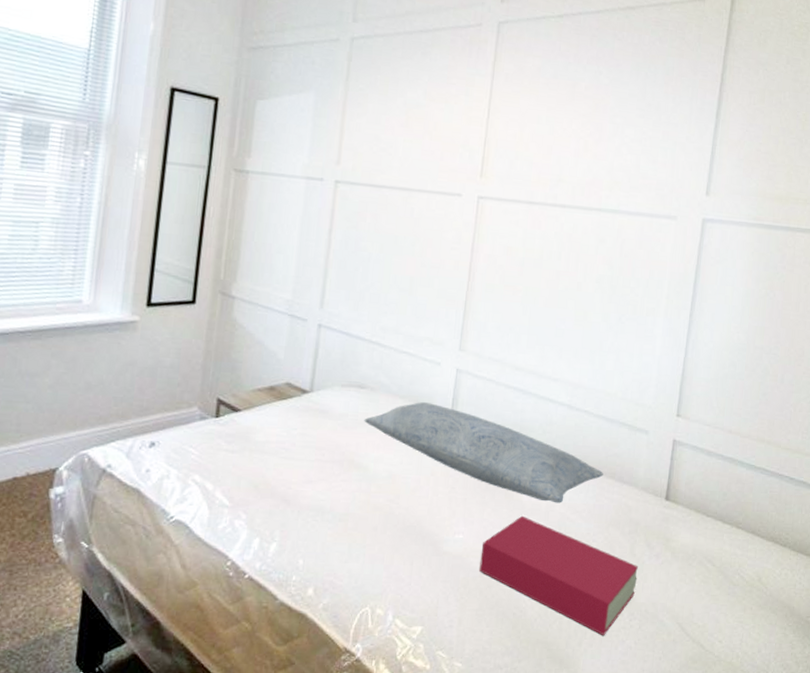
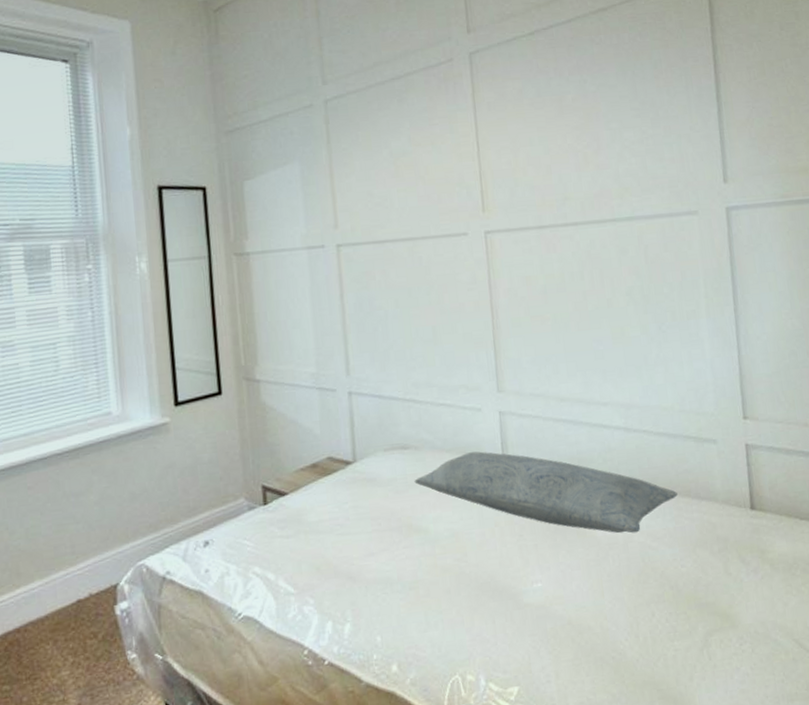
book: present [479,515,638,636] -> none [564,552,740,667]

